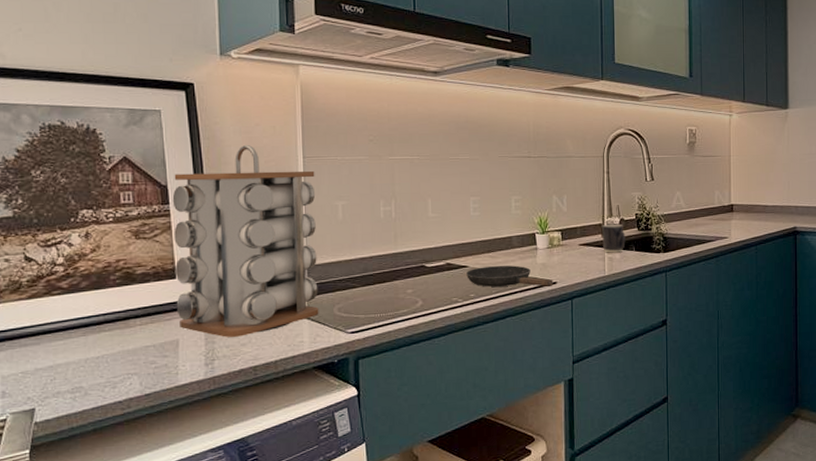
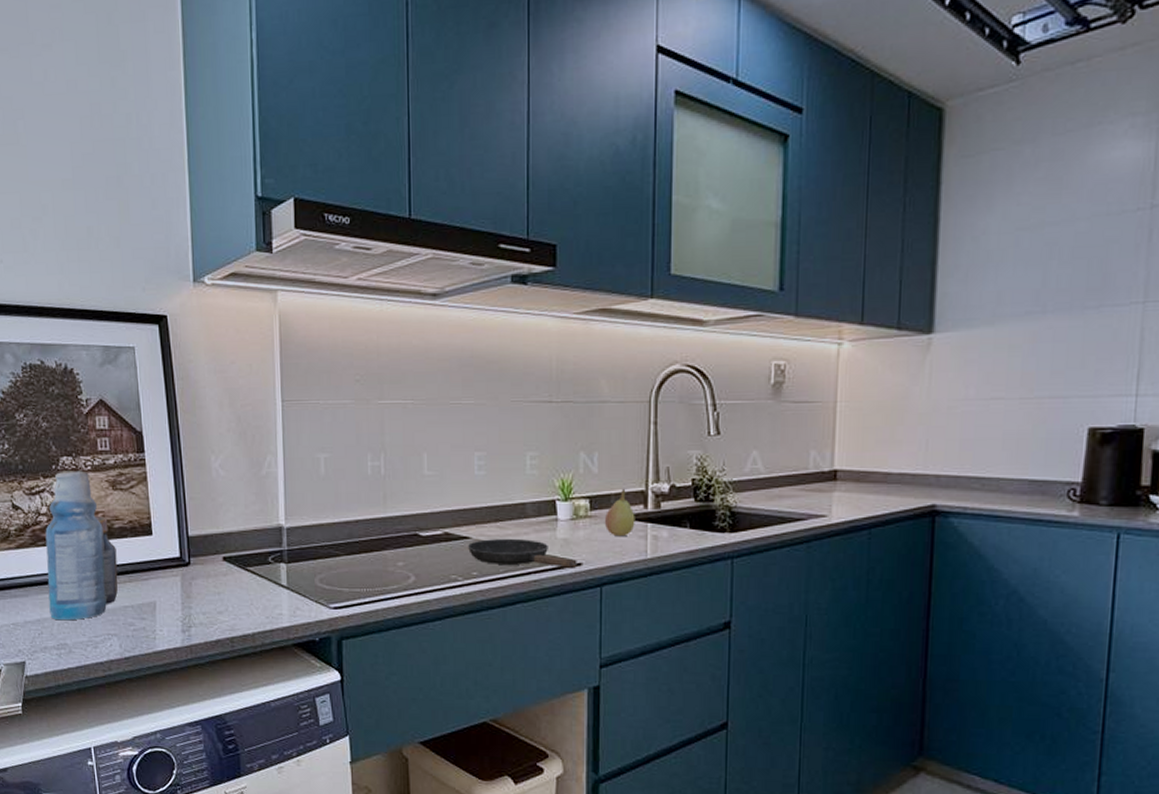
bottle: none [61,222,140,365] -> present [45,470,118,621]
spice rack: present [172,145,319,337] -> none [147,386,299,603]
fruit: none [572,222,596,260] -> present [604,488,635,537]
mug: present [601,223,626,253] -> none [643,491,677,530]

